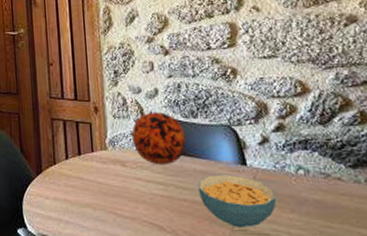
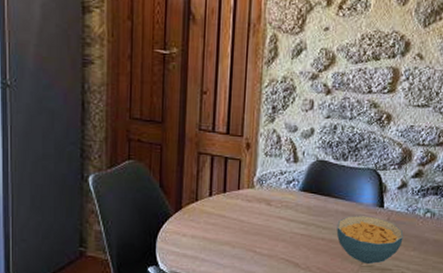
decorative ball: present [132,111,186,165] -> none [281,152,334,205]

